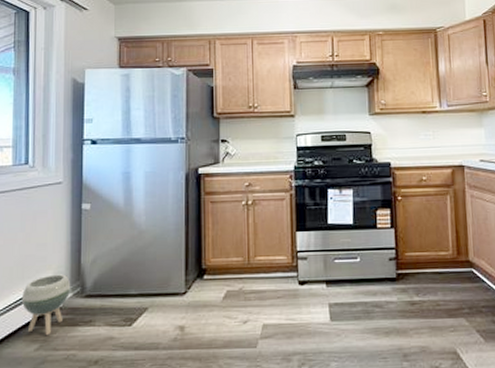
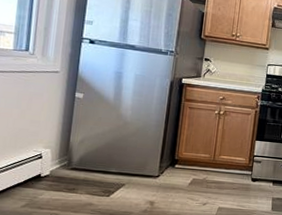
planter: present [22,274,71,335] -> none [13,147,59,196]

